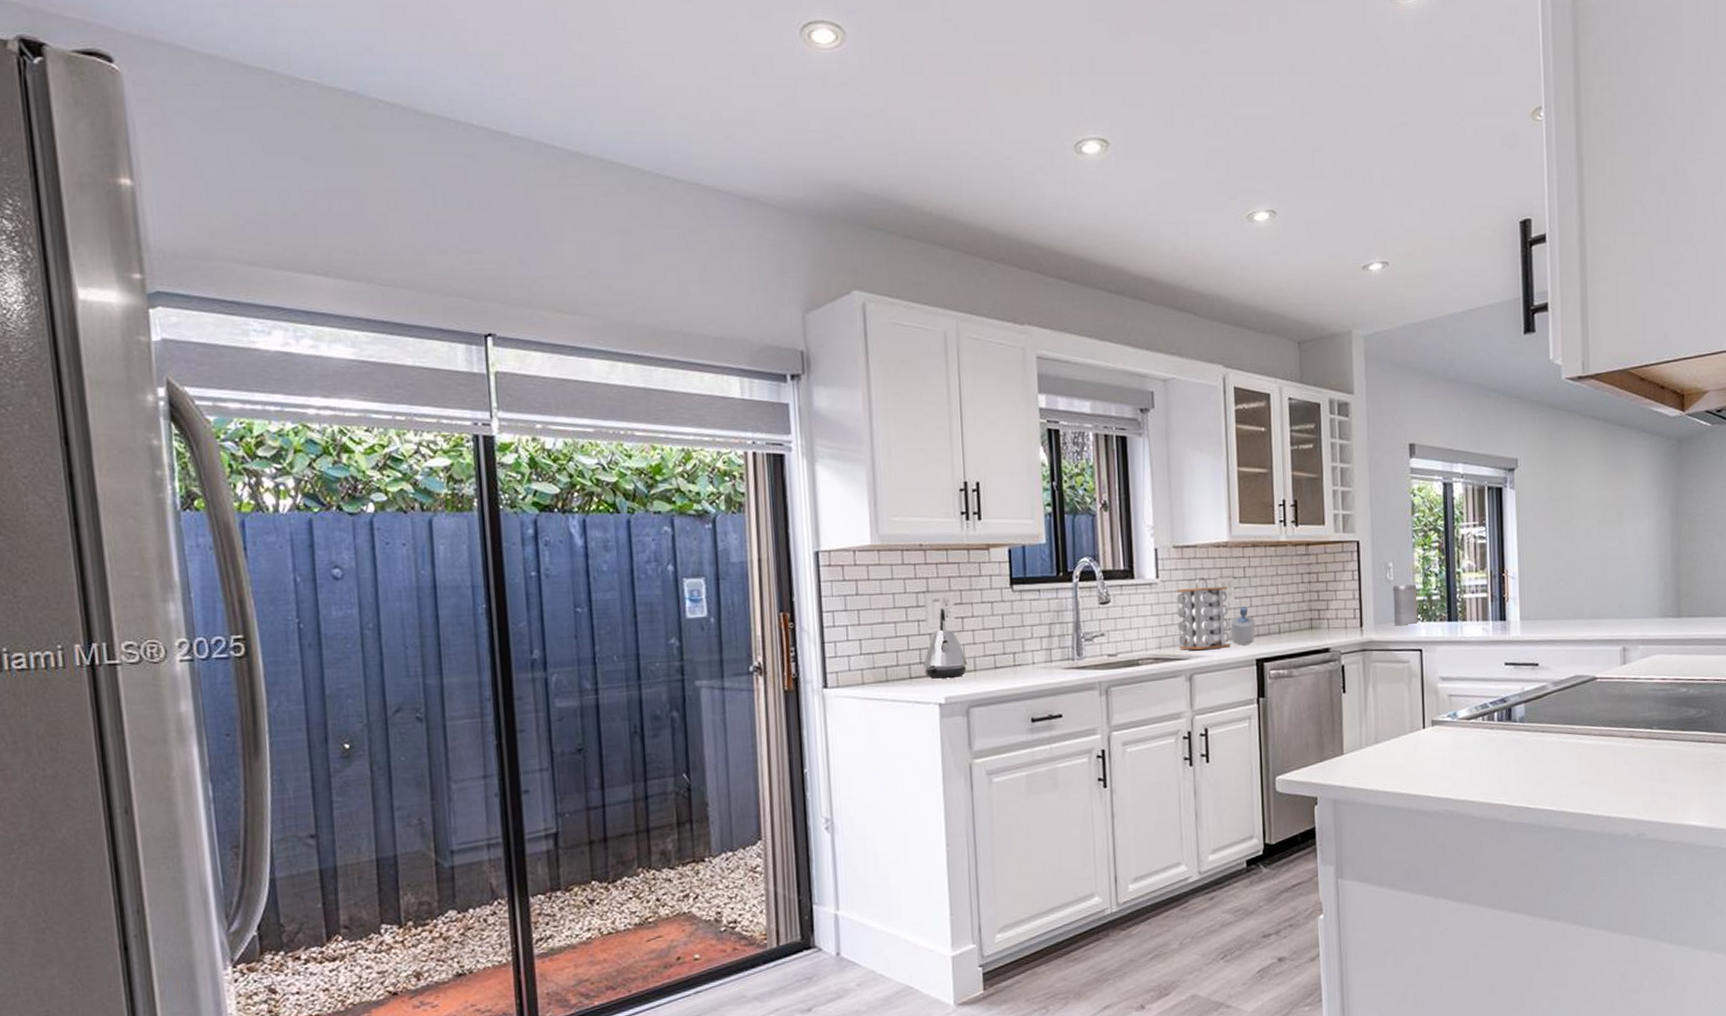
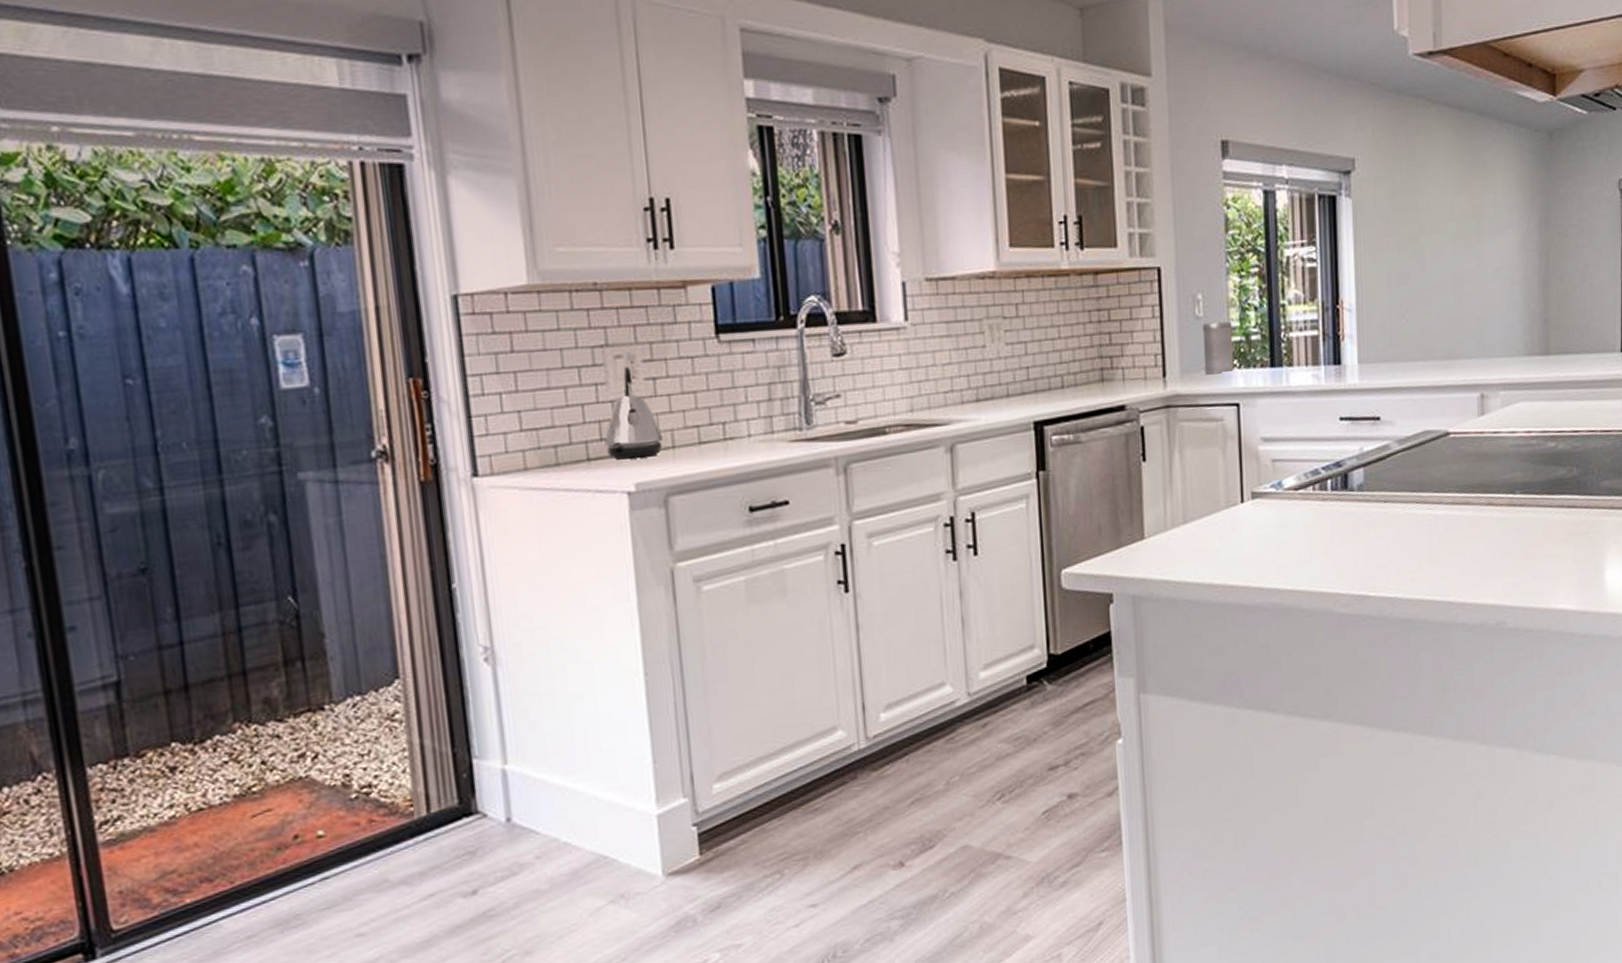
spice rack: present [1176,576,1230,651] -> none [931,317,1001,414]
soap dispenser: present [1230,606,1256,646] -> none [1000,355,1033,405]

